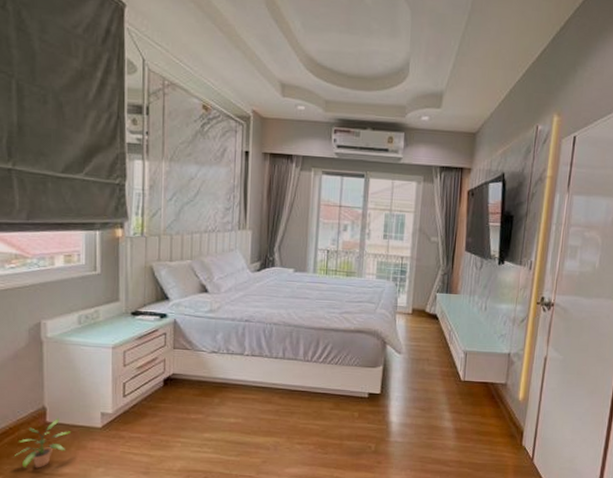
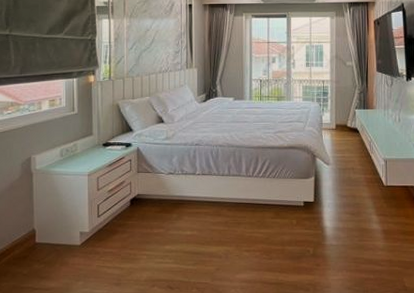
potted plant: present [15,417,71,468] -> none [10,238,55,284]

